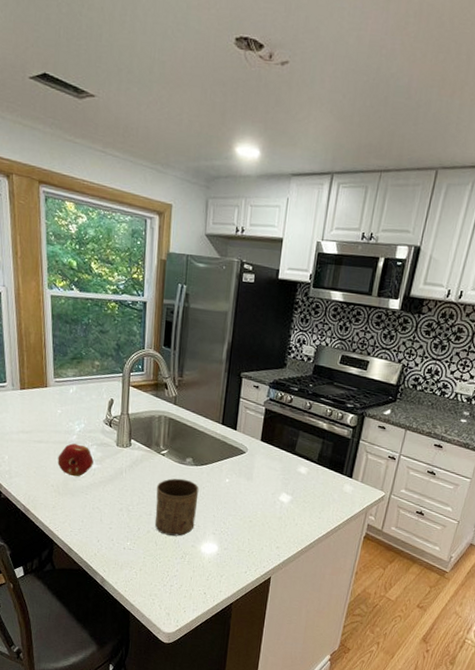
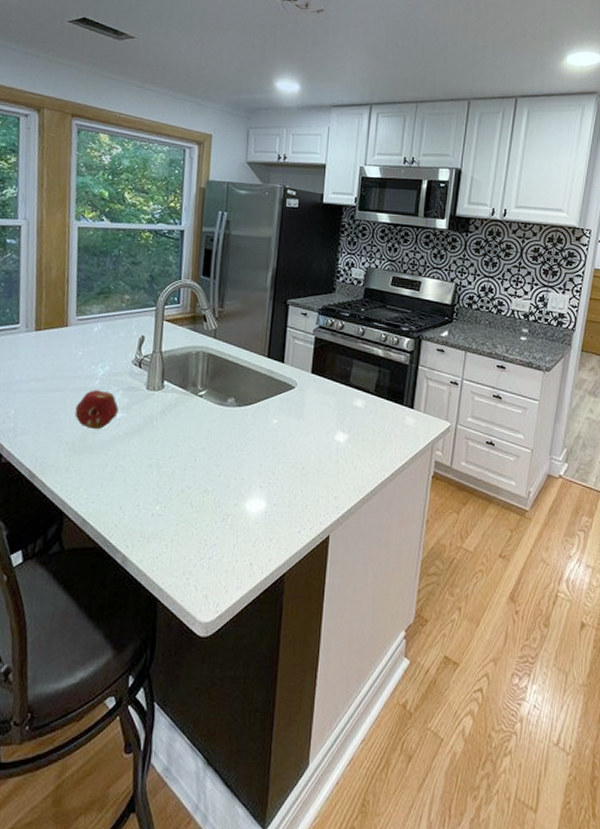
cup: present [155,478,199,536] -> none [191,422,243,494]

